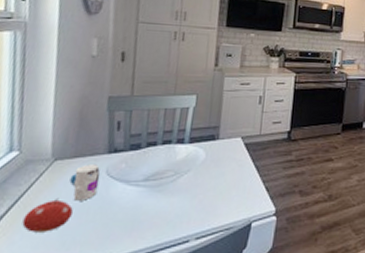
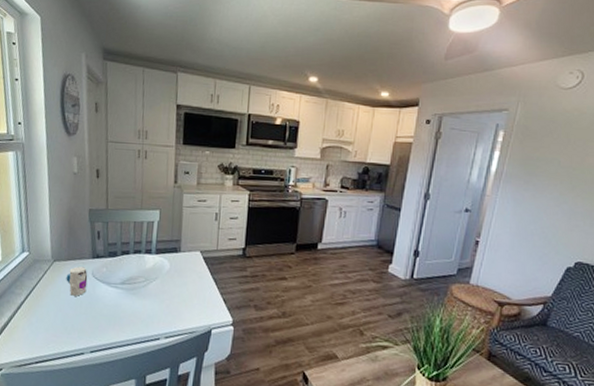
fruit: present [22,197,73,232] -> none [36,292,70,318]

